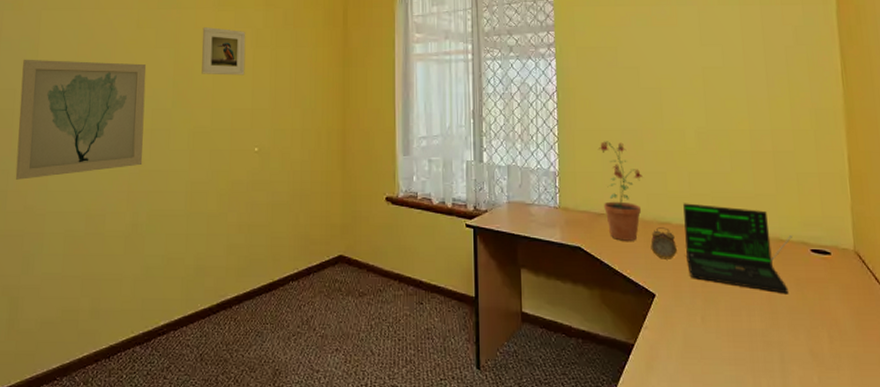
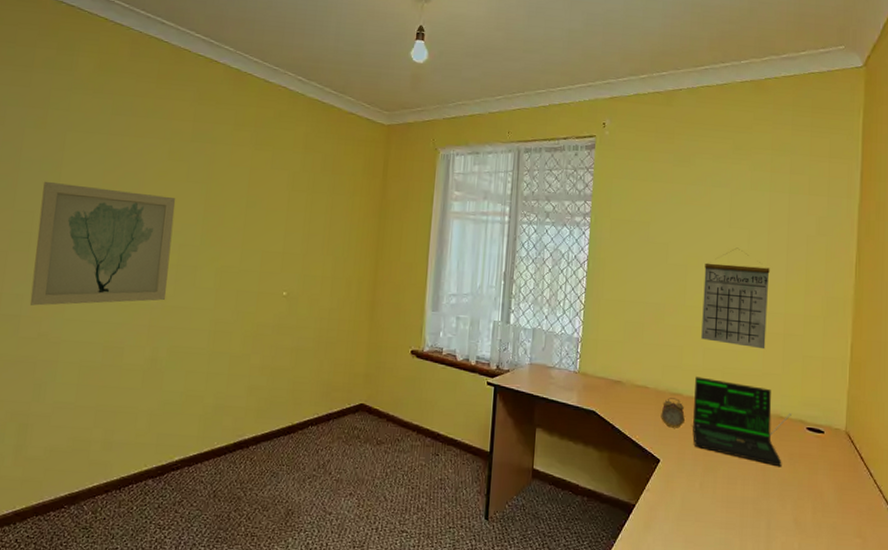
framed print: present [201,27,246,75] -> none [233,165,283,218]
potted plant: present [597,141,643,241] -> none [621,312,661,409]
calendar: none [679,65,755,169] -> present [701,247,770,350]

